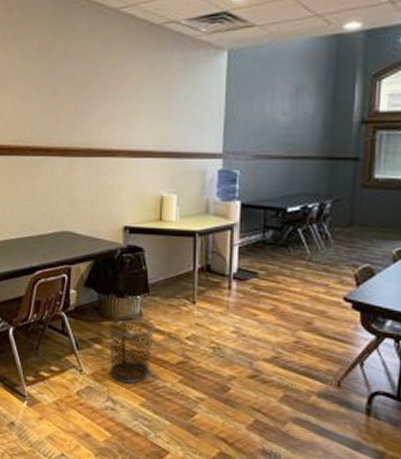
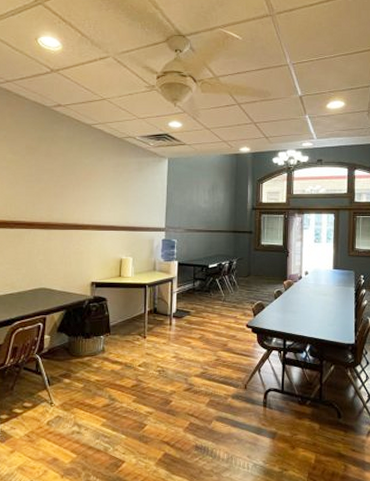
waste bin: present [107,316,156,384] -> none [75,352,115,409]

